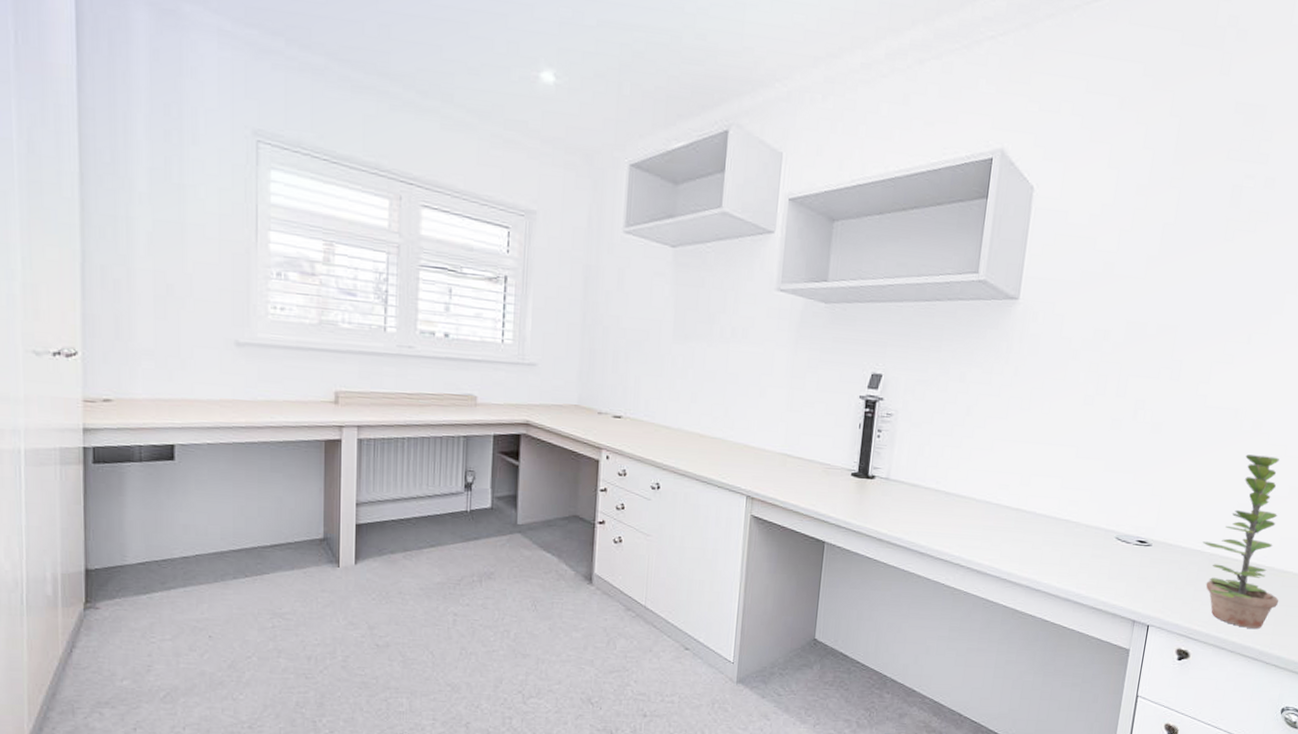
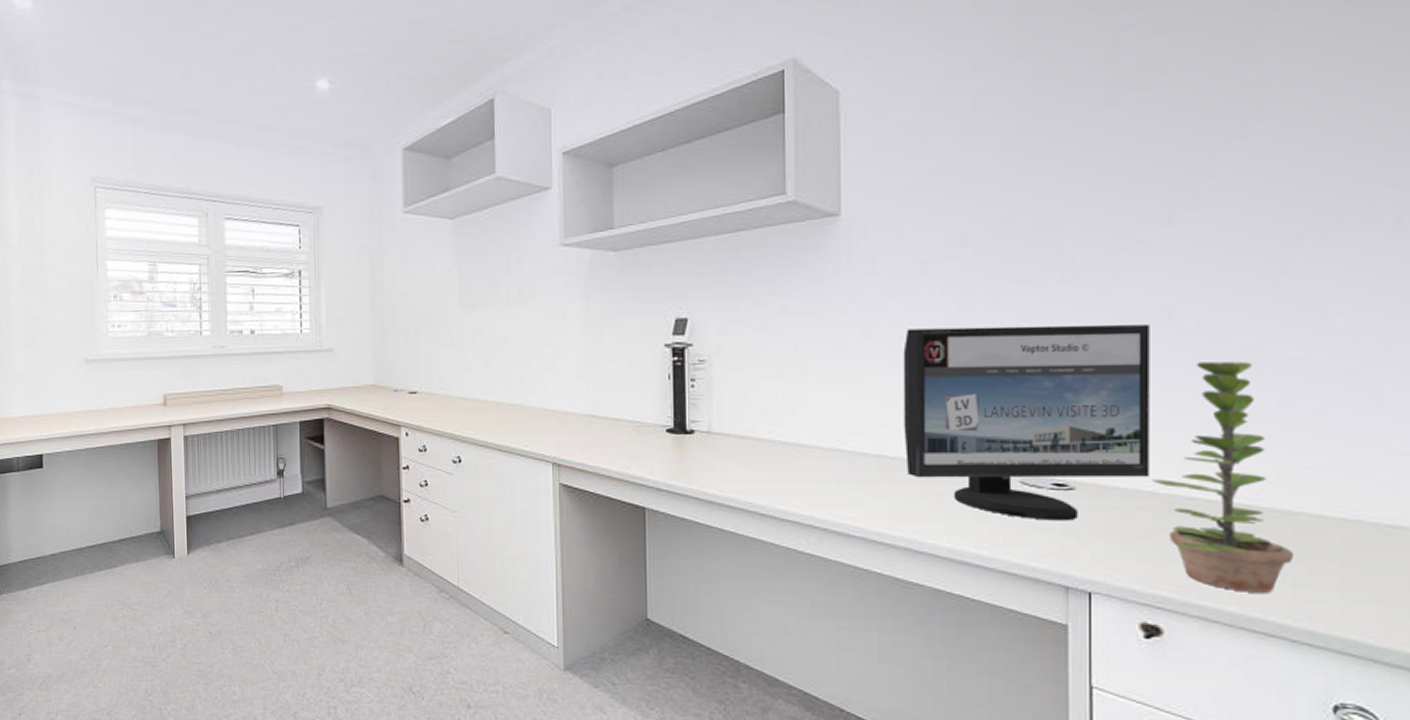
computer monitor: none [1037,405,1222,570] -> present [903,324,1150,521]

